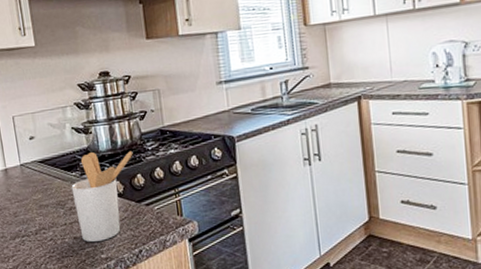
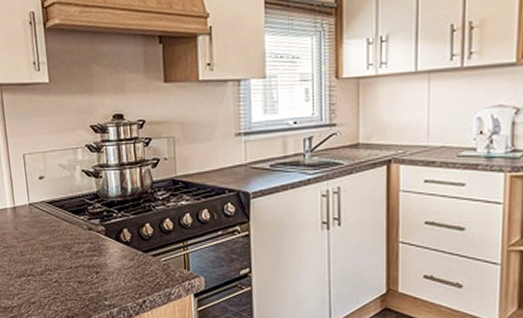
utensil holder: present [71,150,133,243] -> none [78,197,143,289]

